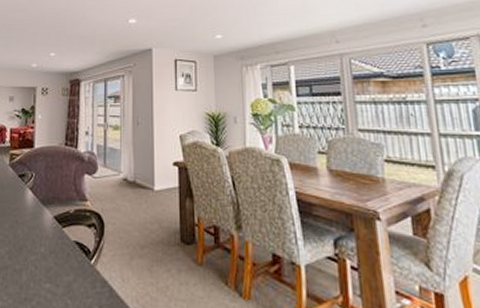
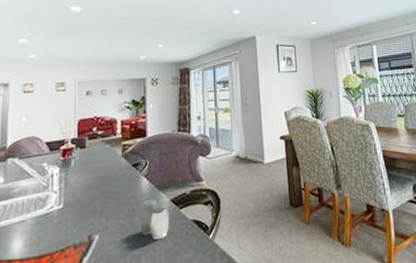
salt and pepper shaker: none [23,213,51,256] -> present [140,198,169,239]

